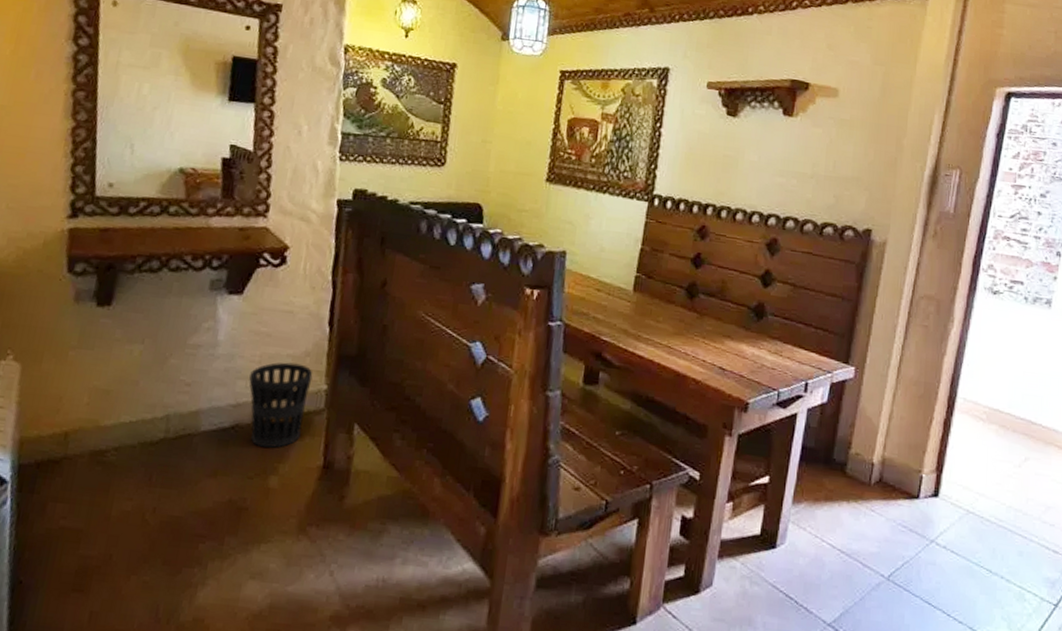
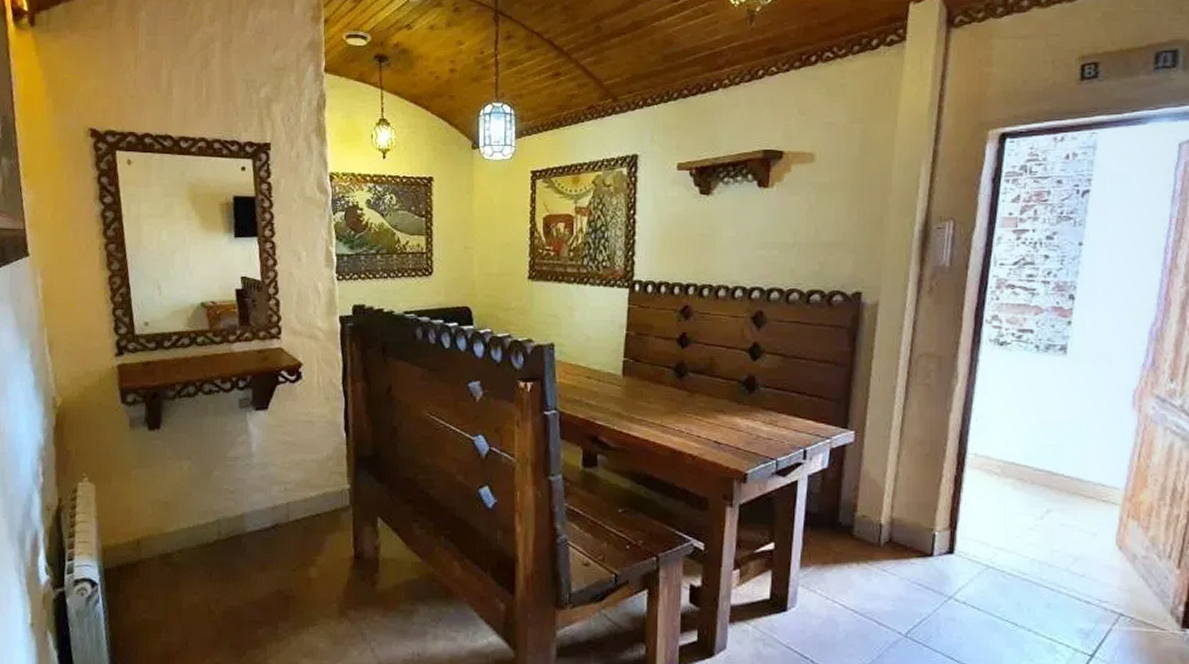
wastebasket: present [249,362,313,448] -> none [282,467,336,543]

